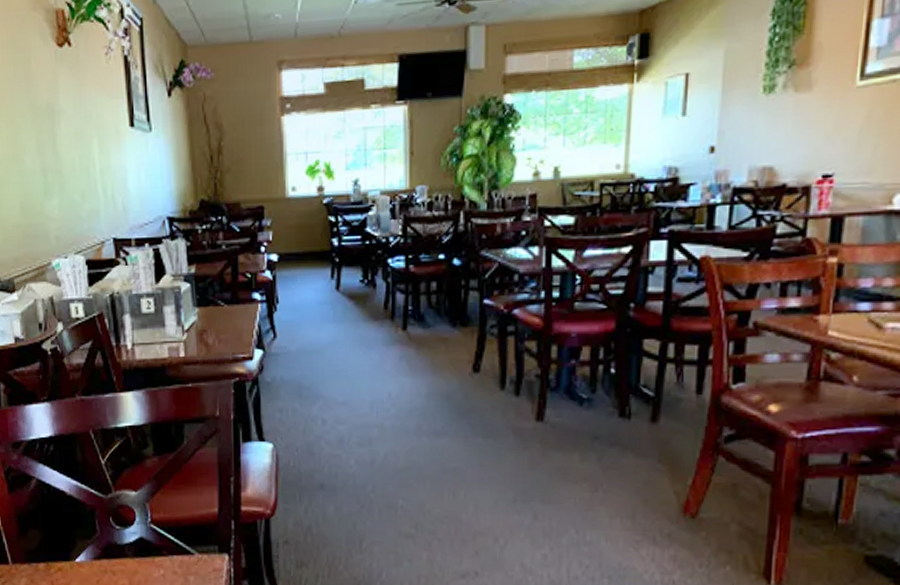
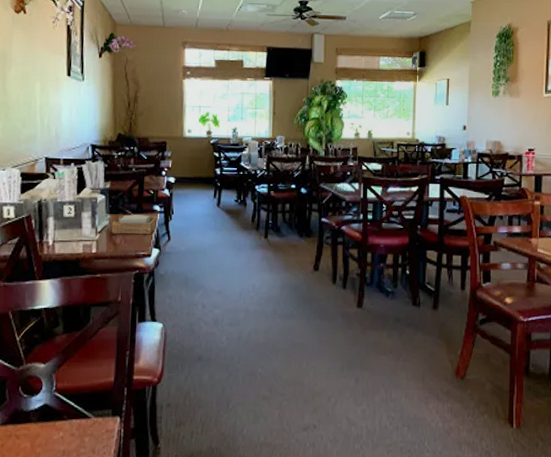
napkin holder: none [201,306,259,332] -> present [111,214,158,235]

